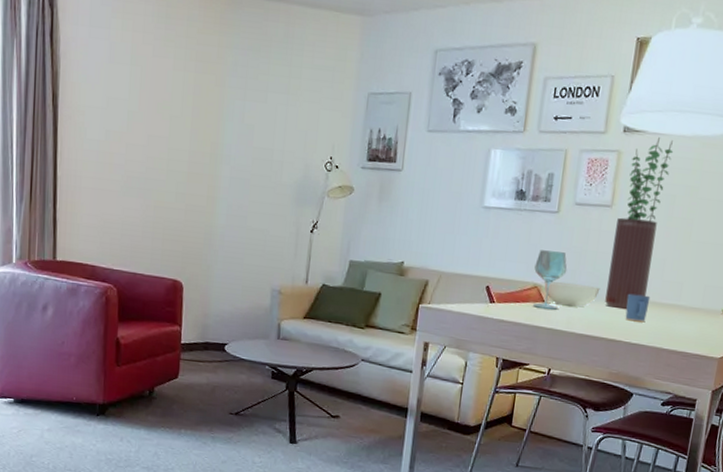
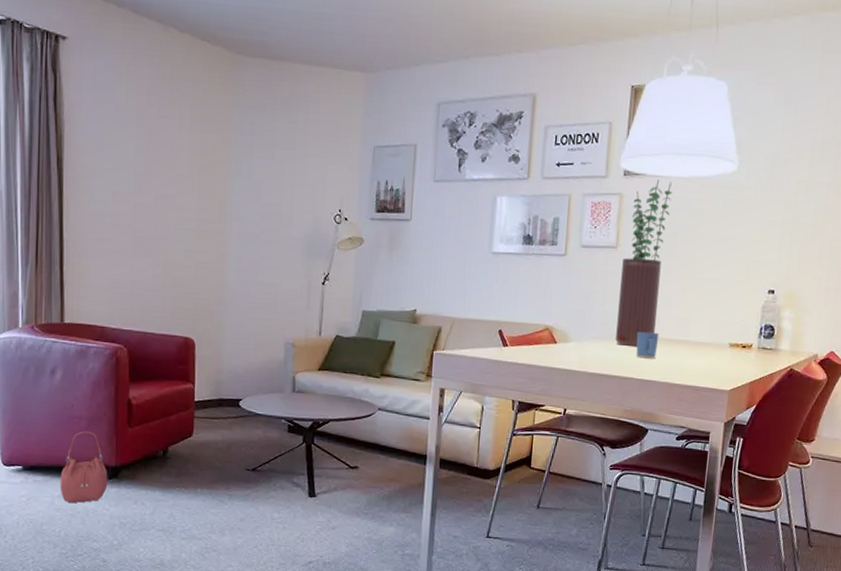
handbag: none [49,367,96,437] -> present [60,431,108,503]
wine glass: present [532,250,567,310] -> none [545,292,577,351]
bowl: present [544,281,601,308] -> none [555,322,610,347]

